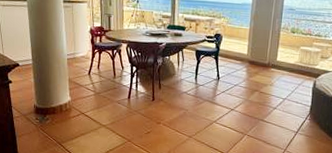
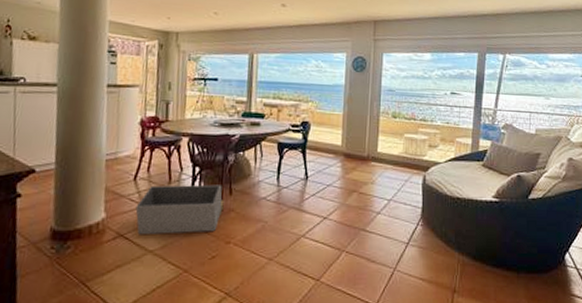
storage bin: none [91,79,155,115] -> present [135,184,224,235]

